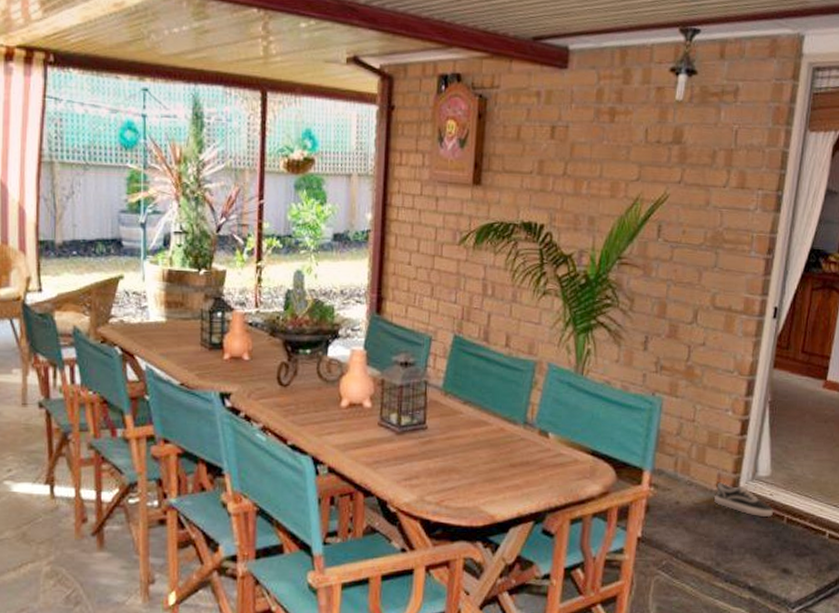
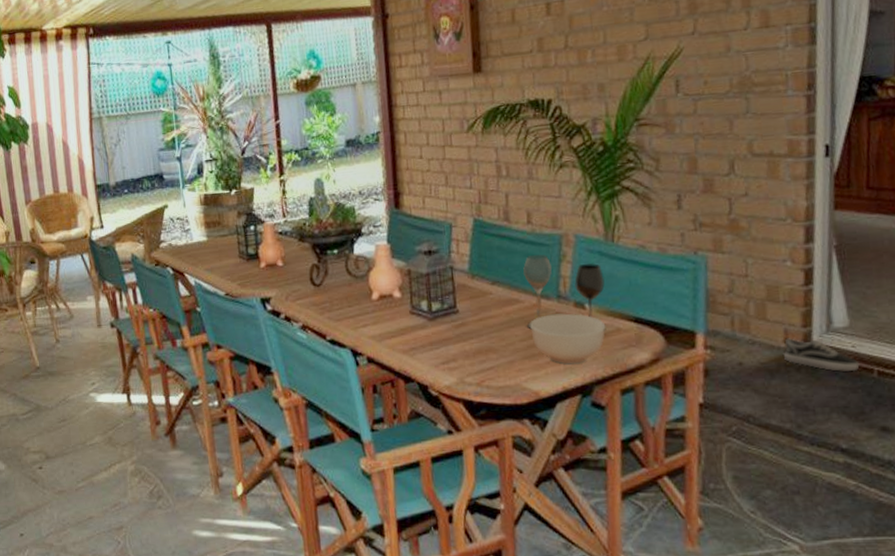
wineglass: none [491,378,524,452] -> present [523,254,553,329]
bowl: none [495,440,565,491] -> present [530,313,606,365]
wineglass: none [542,392,571,447] -> present [574,262,605,318]

